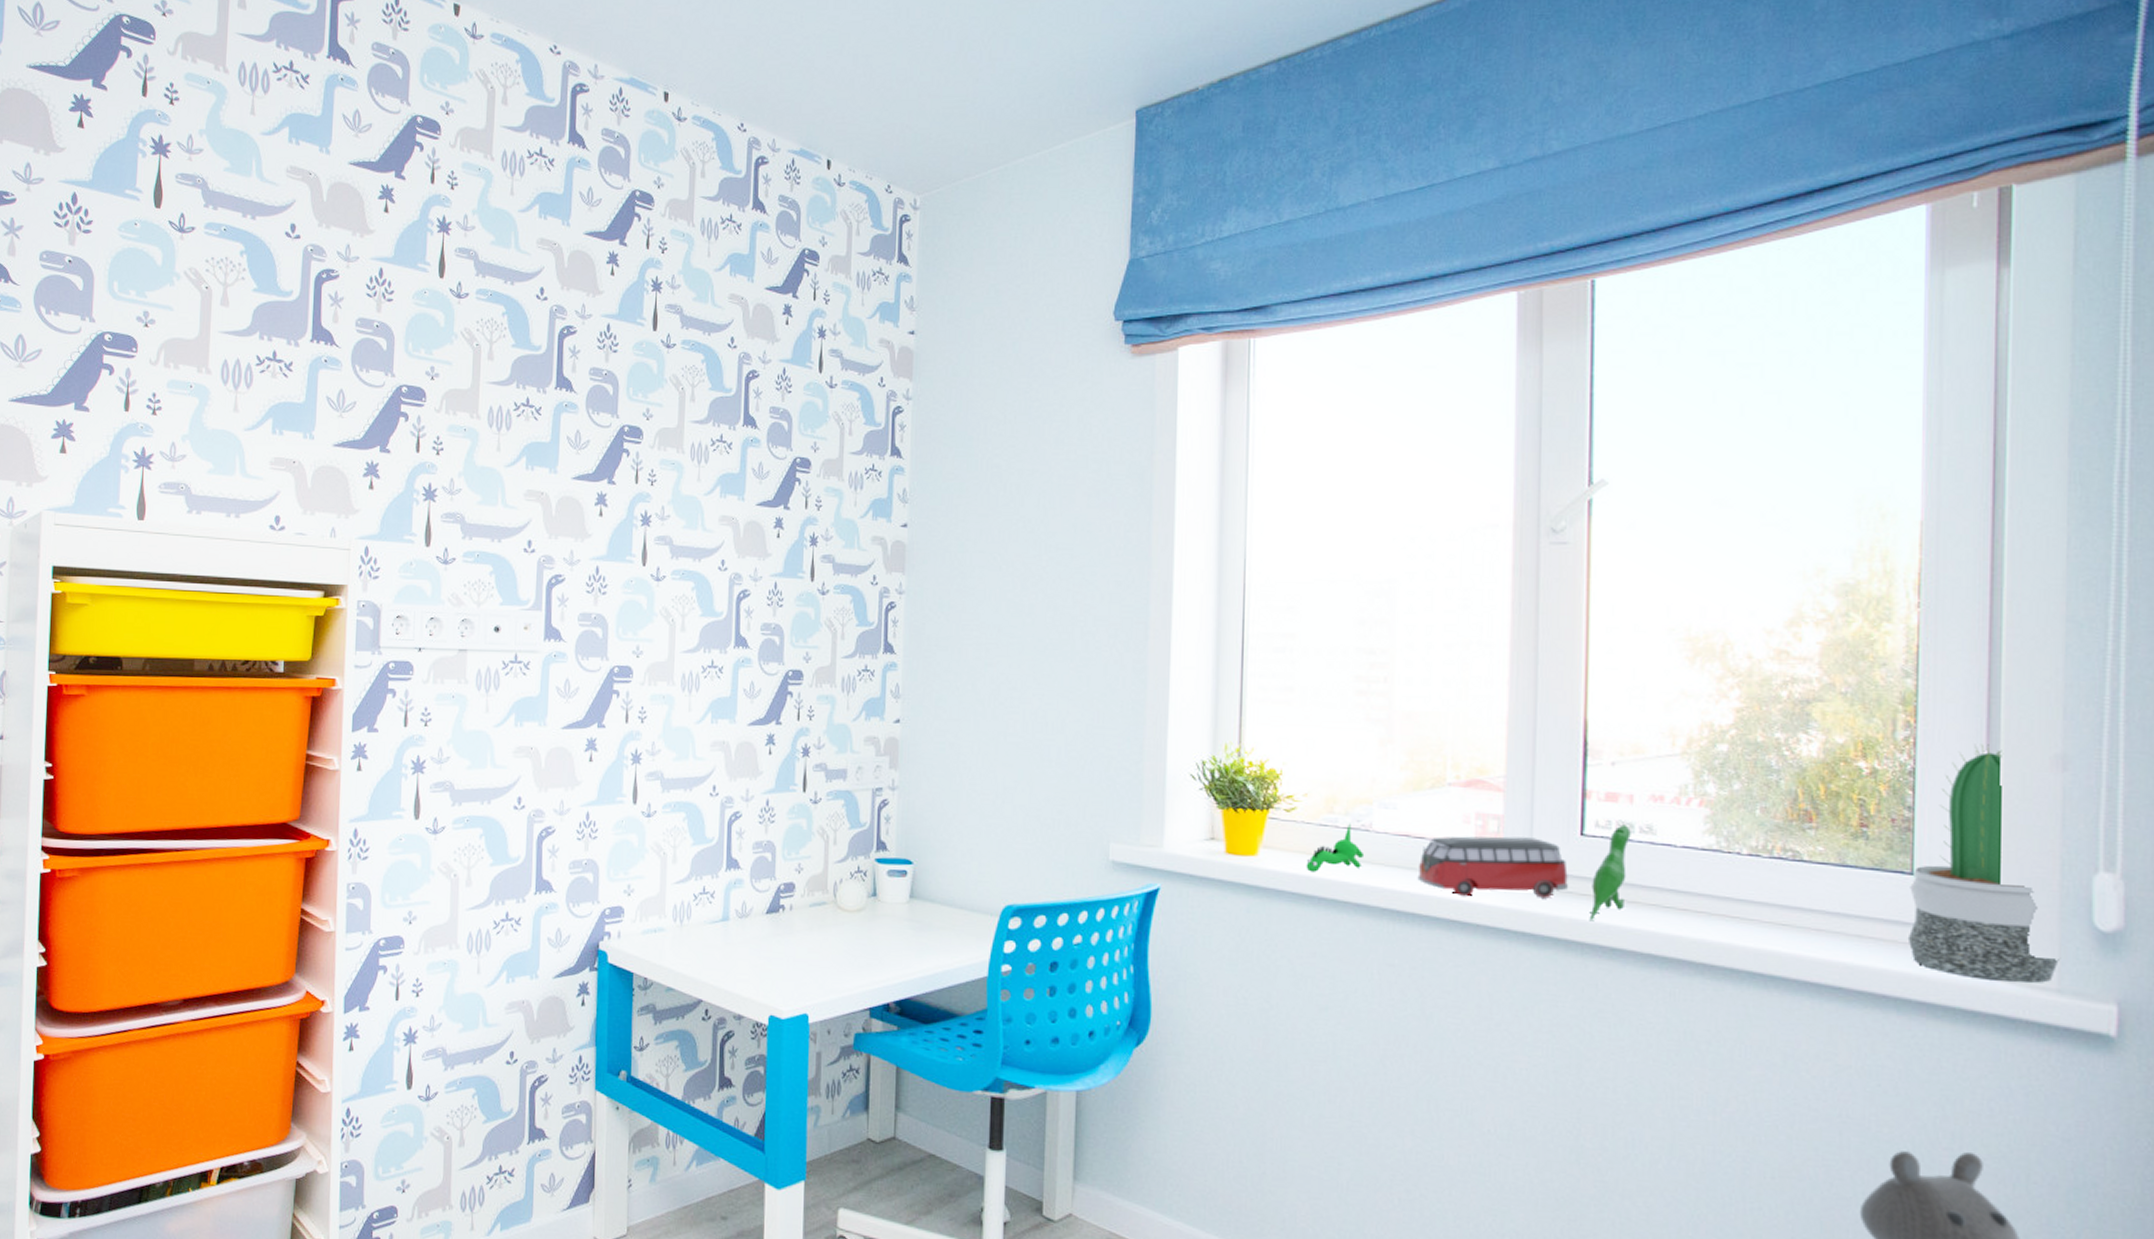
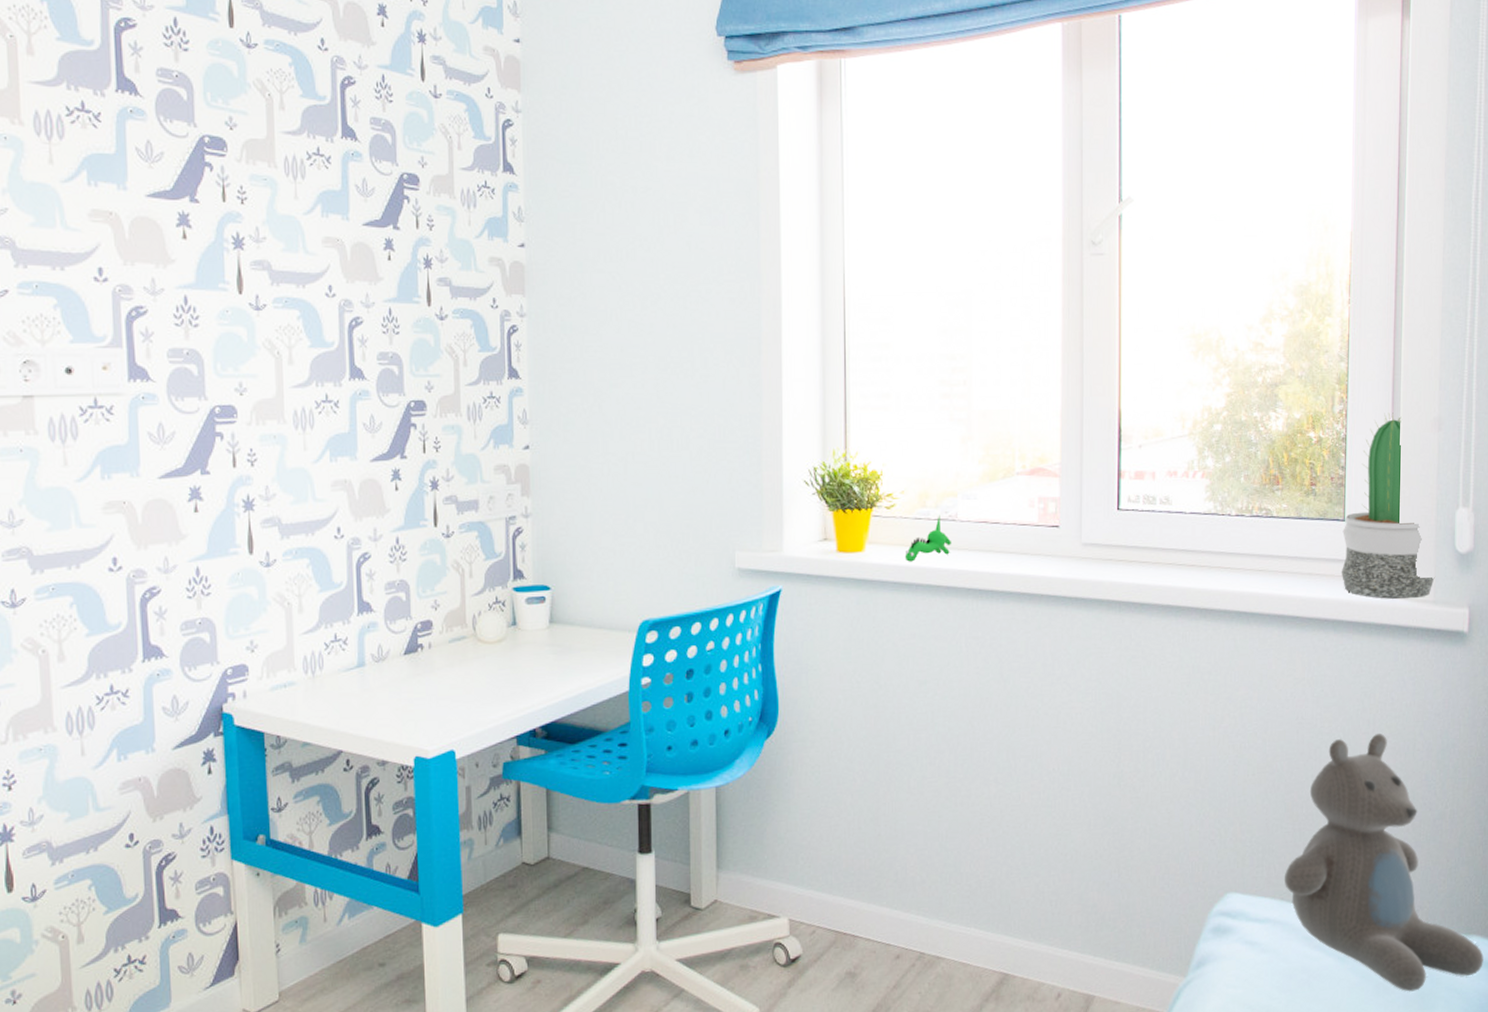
toy car: present [1417,836,1568,899] -> none [994,515,1108,572]
dinosaur toy: present [1589,824,1631,920] -> none [1125,498,1154,581]

